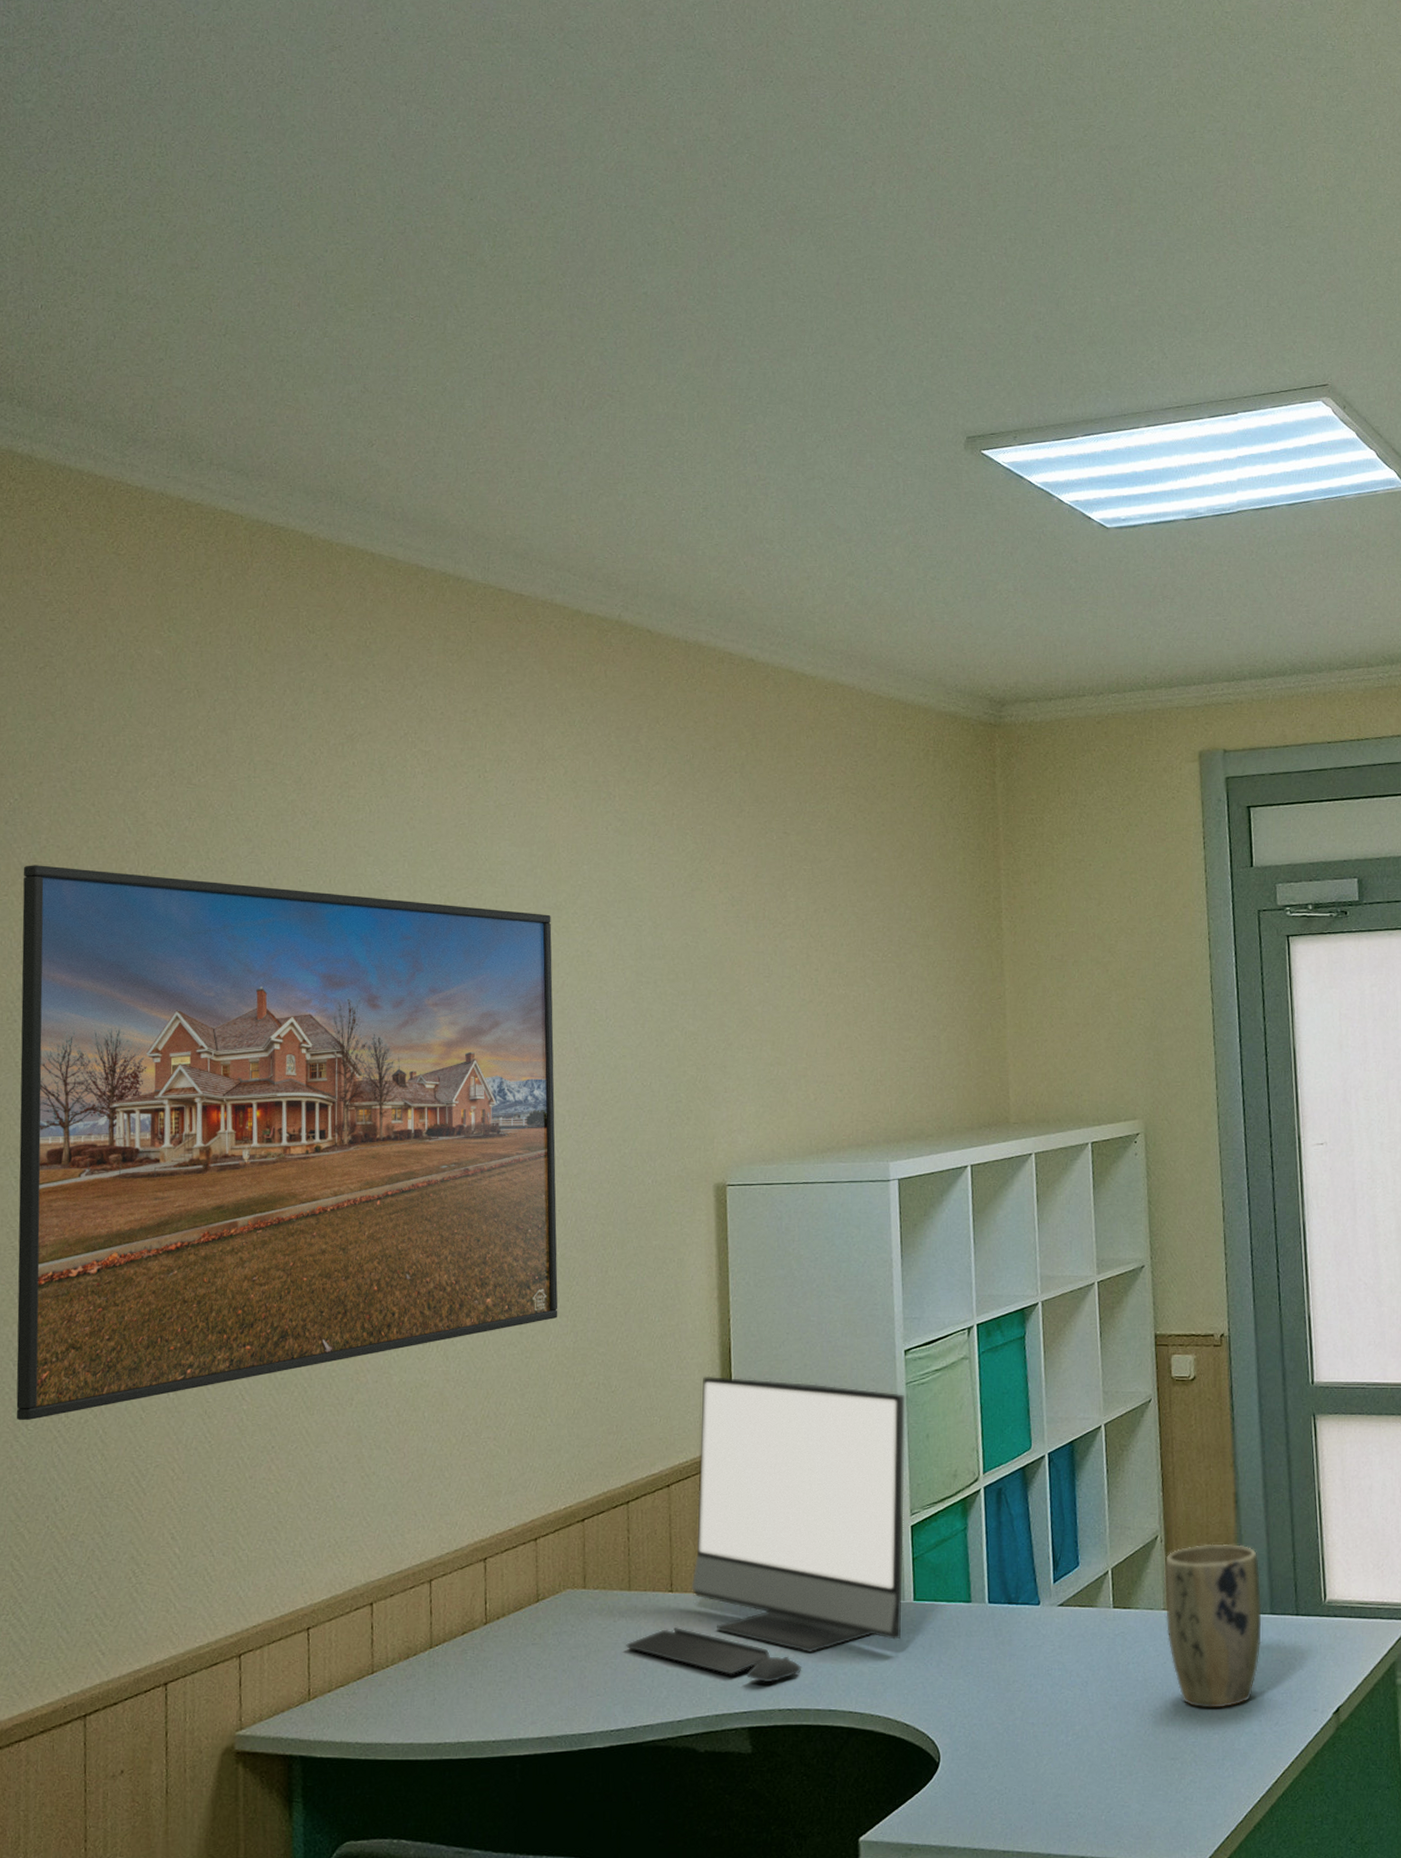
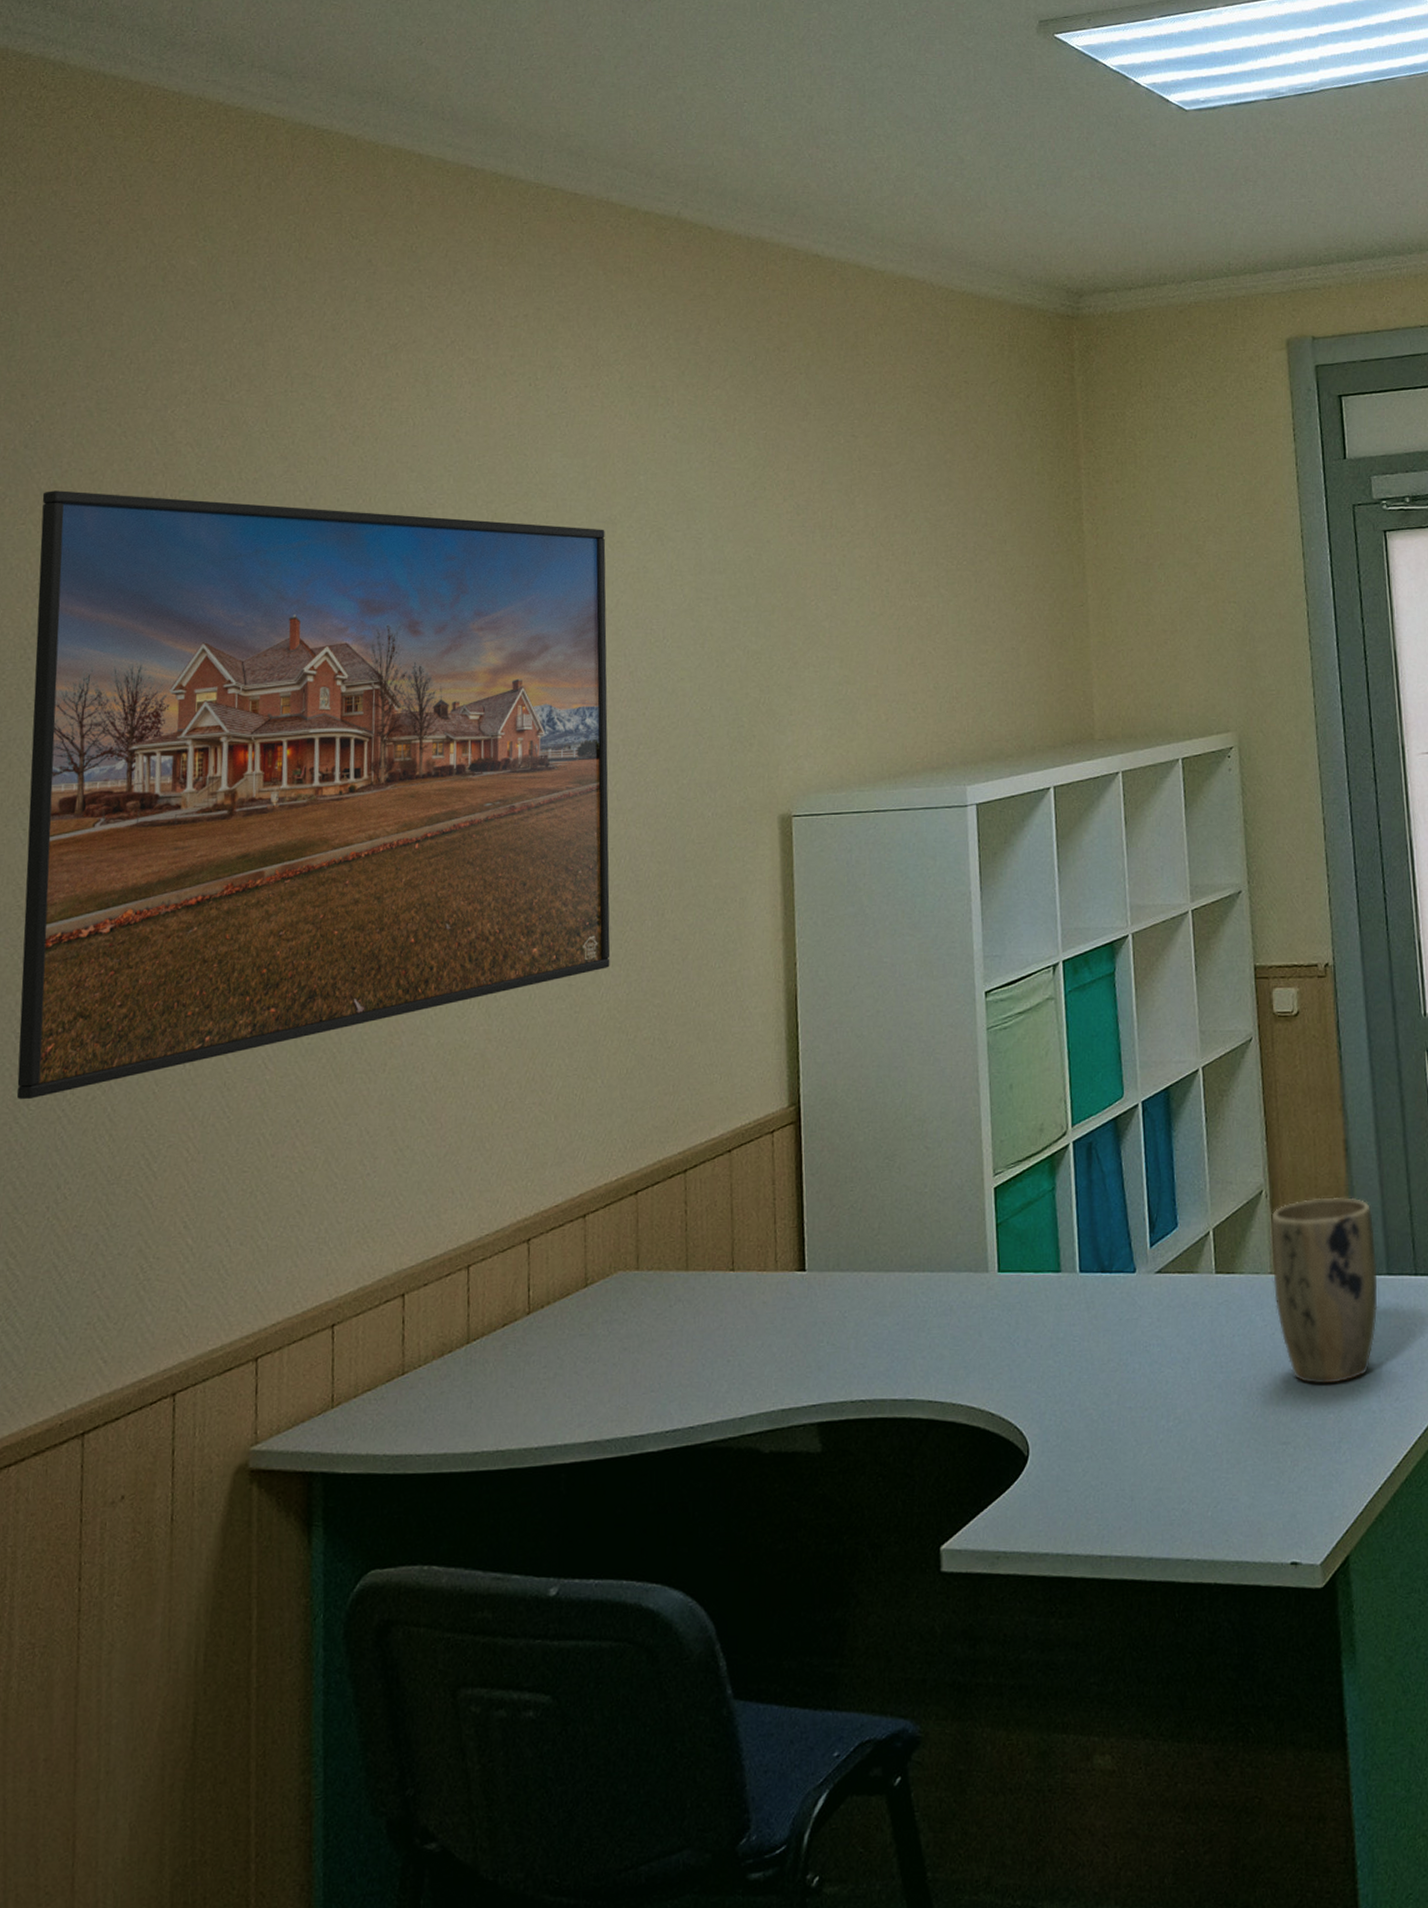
monitor: present [626,1377,905,1683] -> none [683,1027,986,1371]

